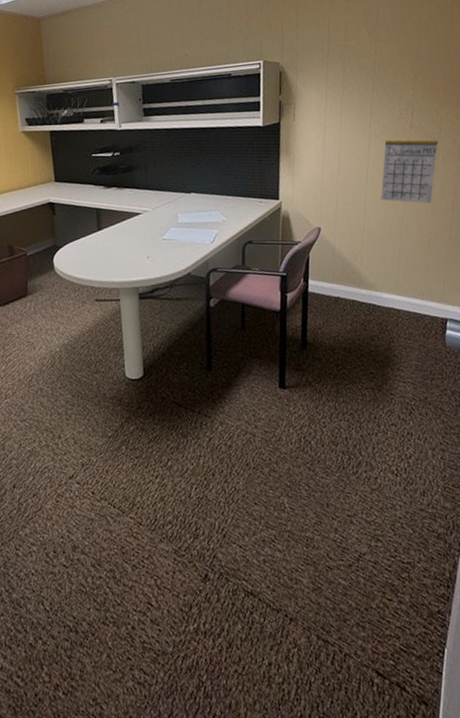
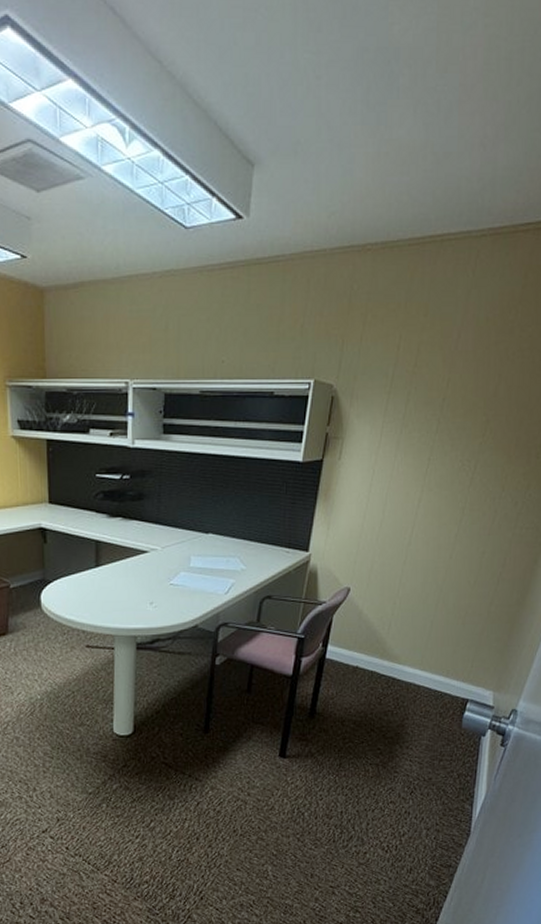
calendar: present [380,129,439,204] -> none [422,485,498,574]

